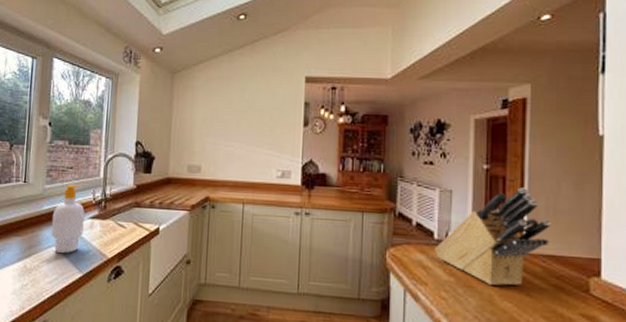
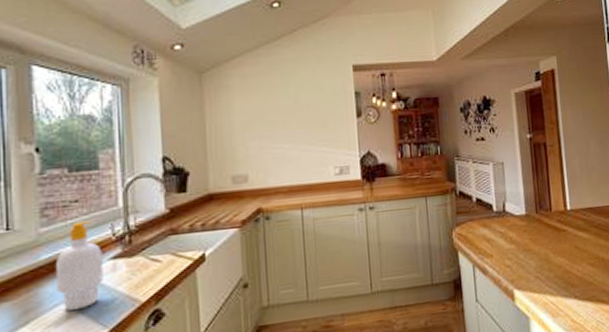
knife block: present [434,187,551,286] -> none [494,151,587,246]

